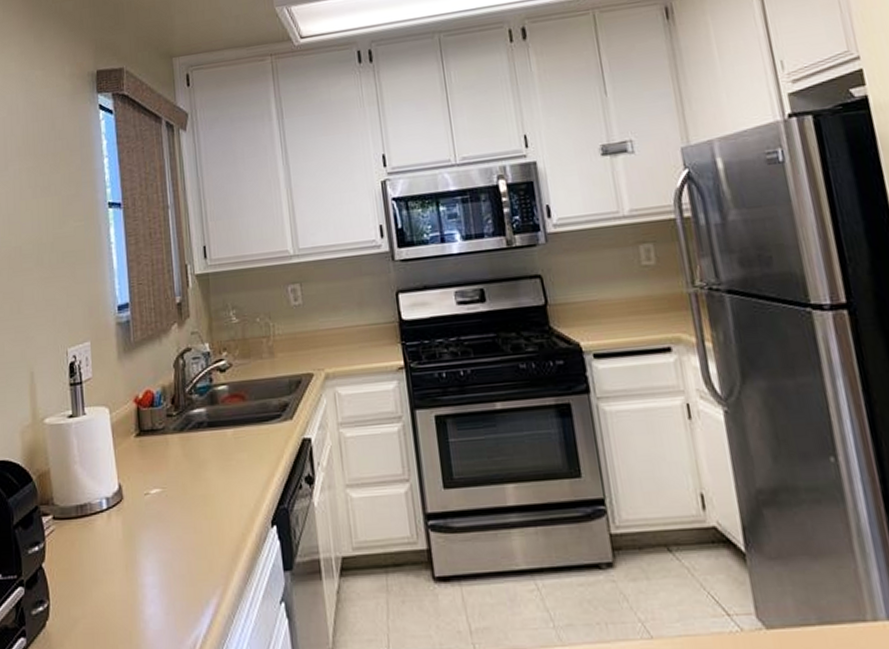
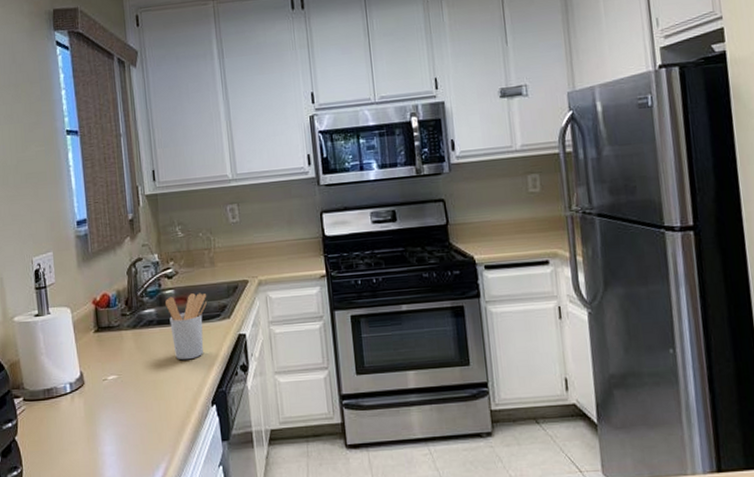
utensil holder: none [217,389,266,470] -> present [165,293,208,360]

